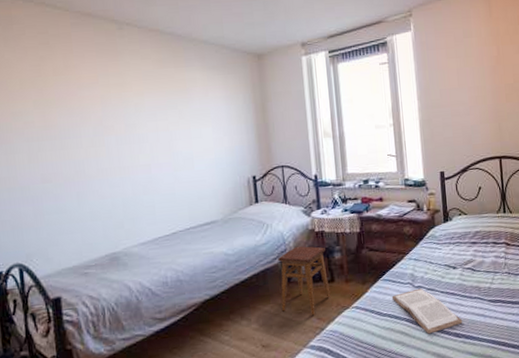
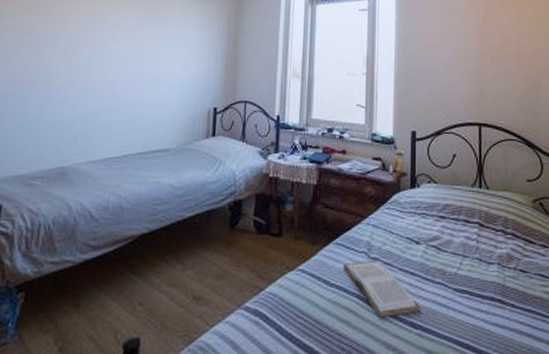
stool: present [278,246,331,315] -> none [220,189,277,271]

